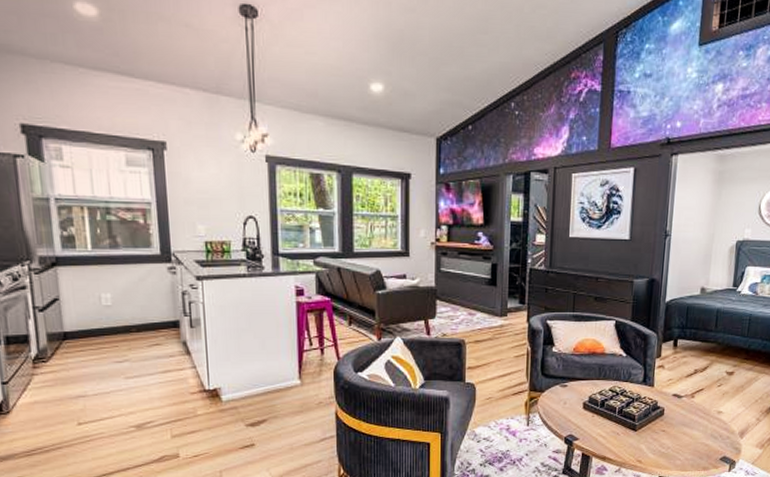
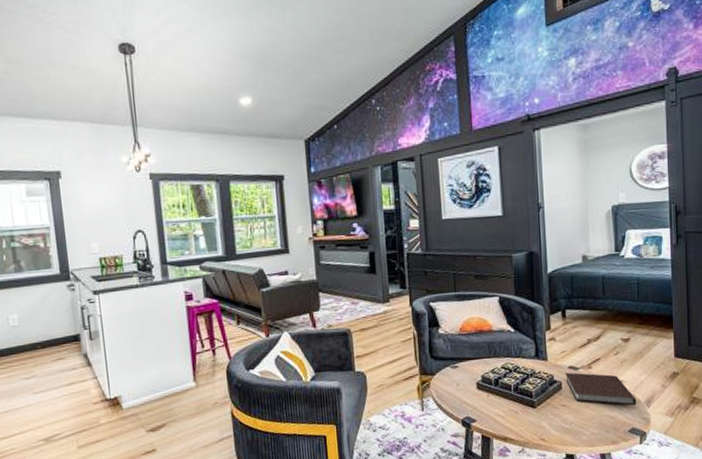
notebook: none [668,399,732,436] -> present [565,372,637,406]

